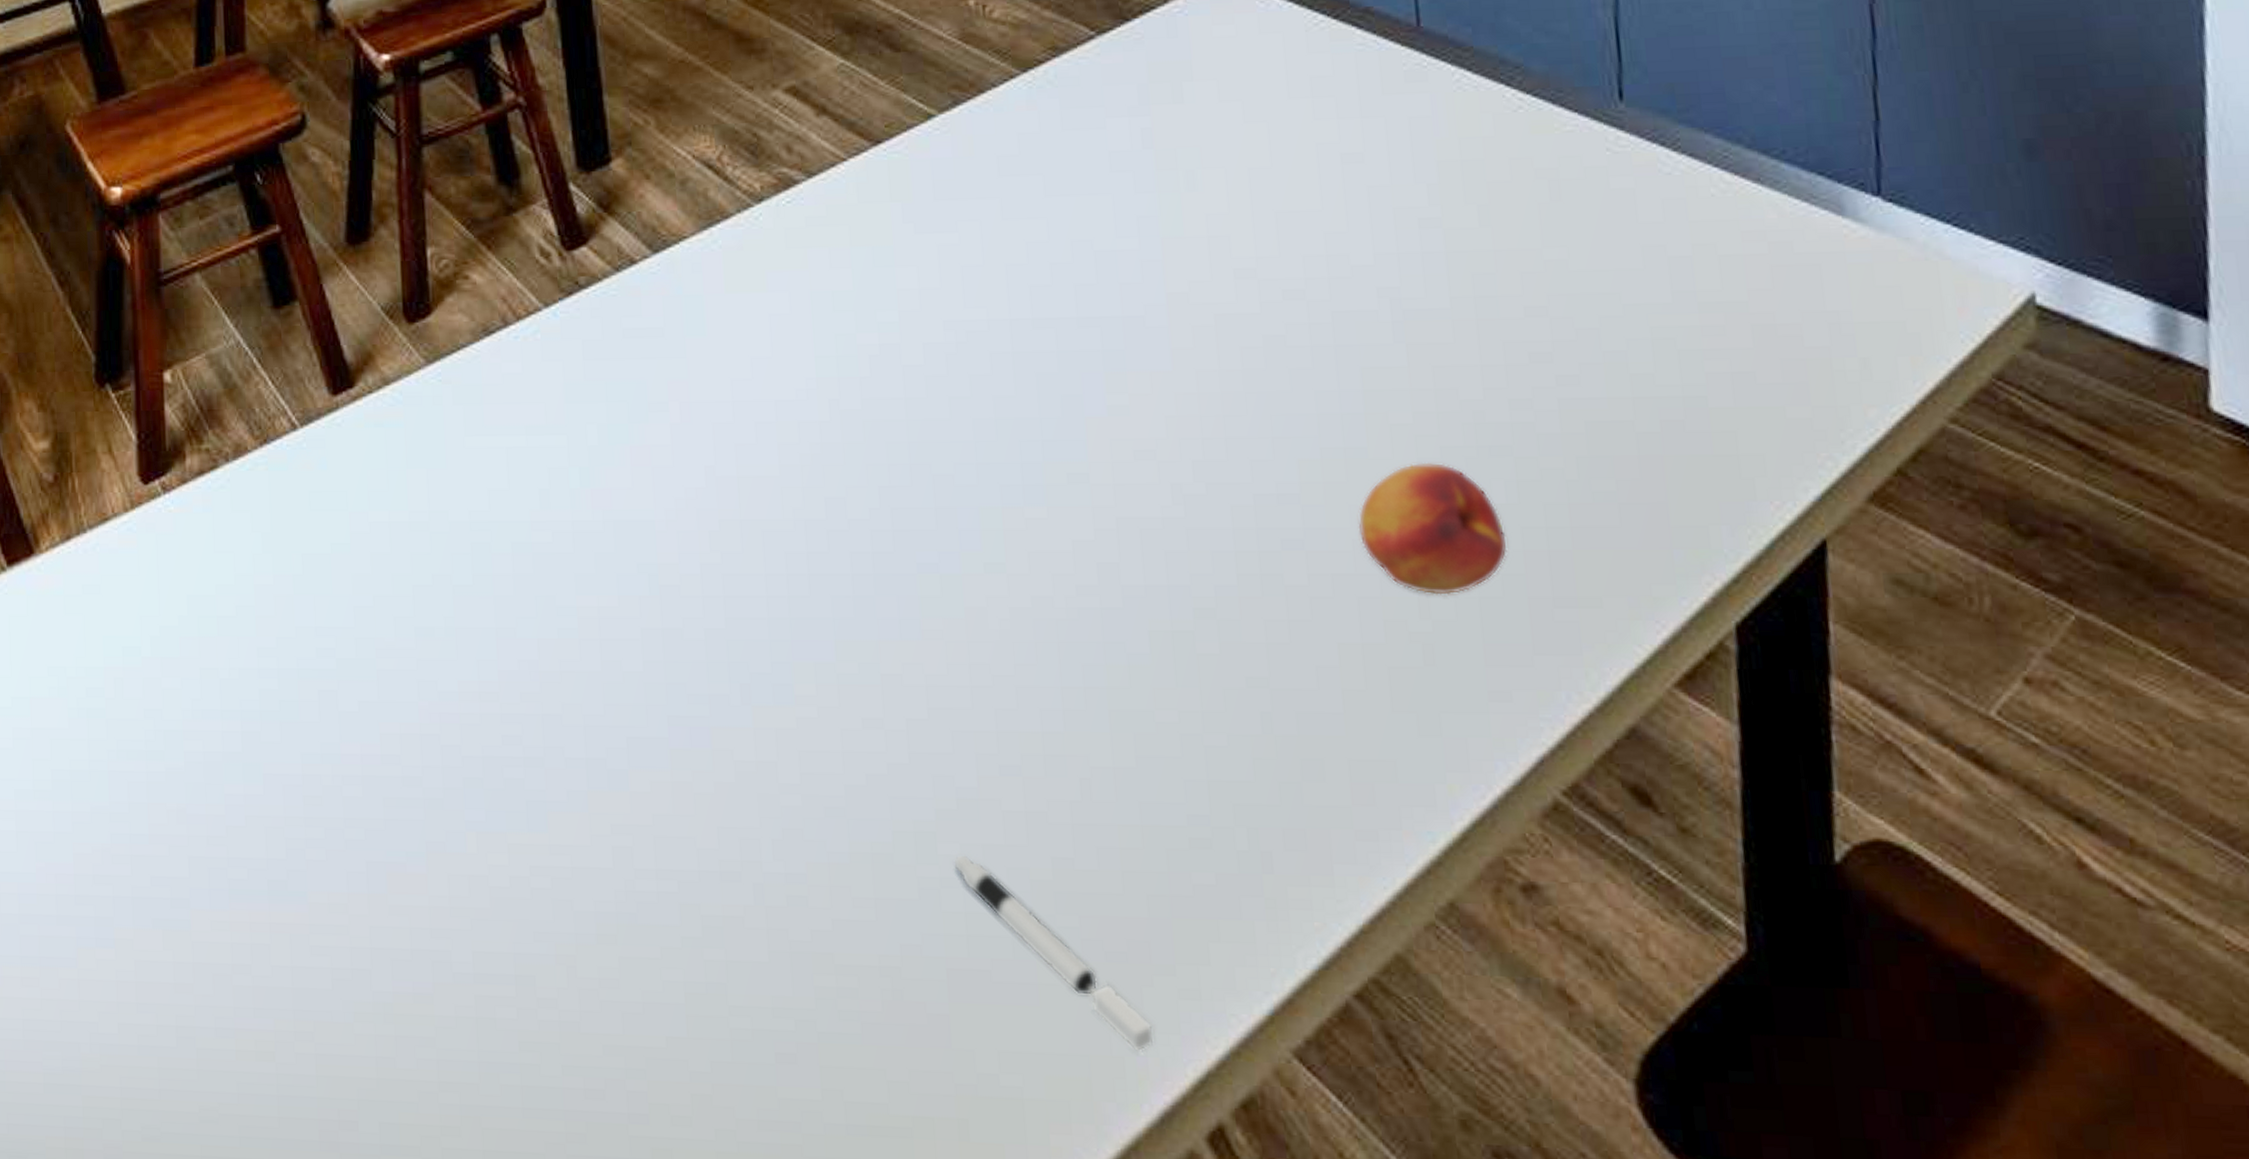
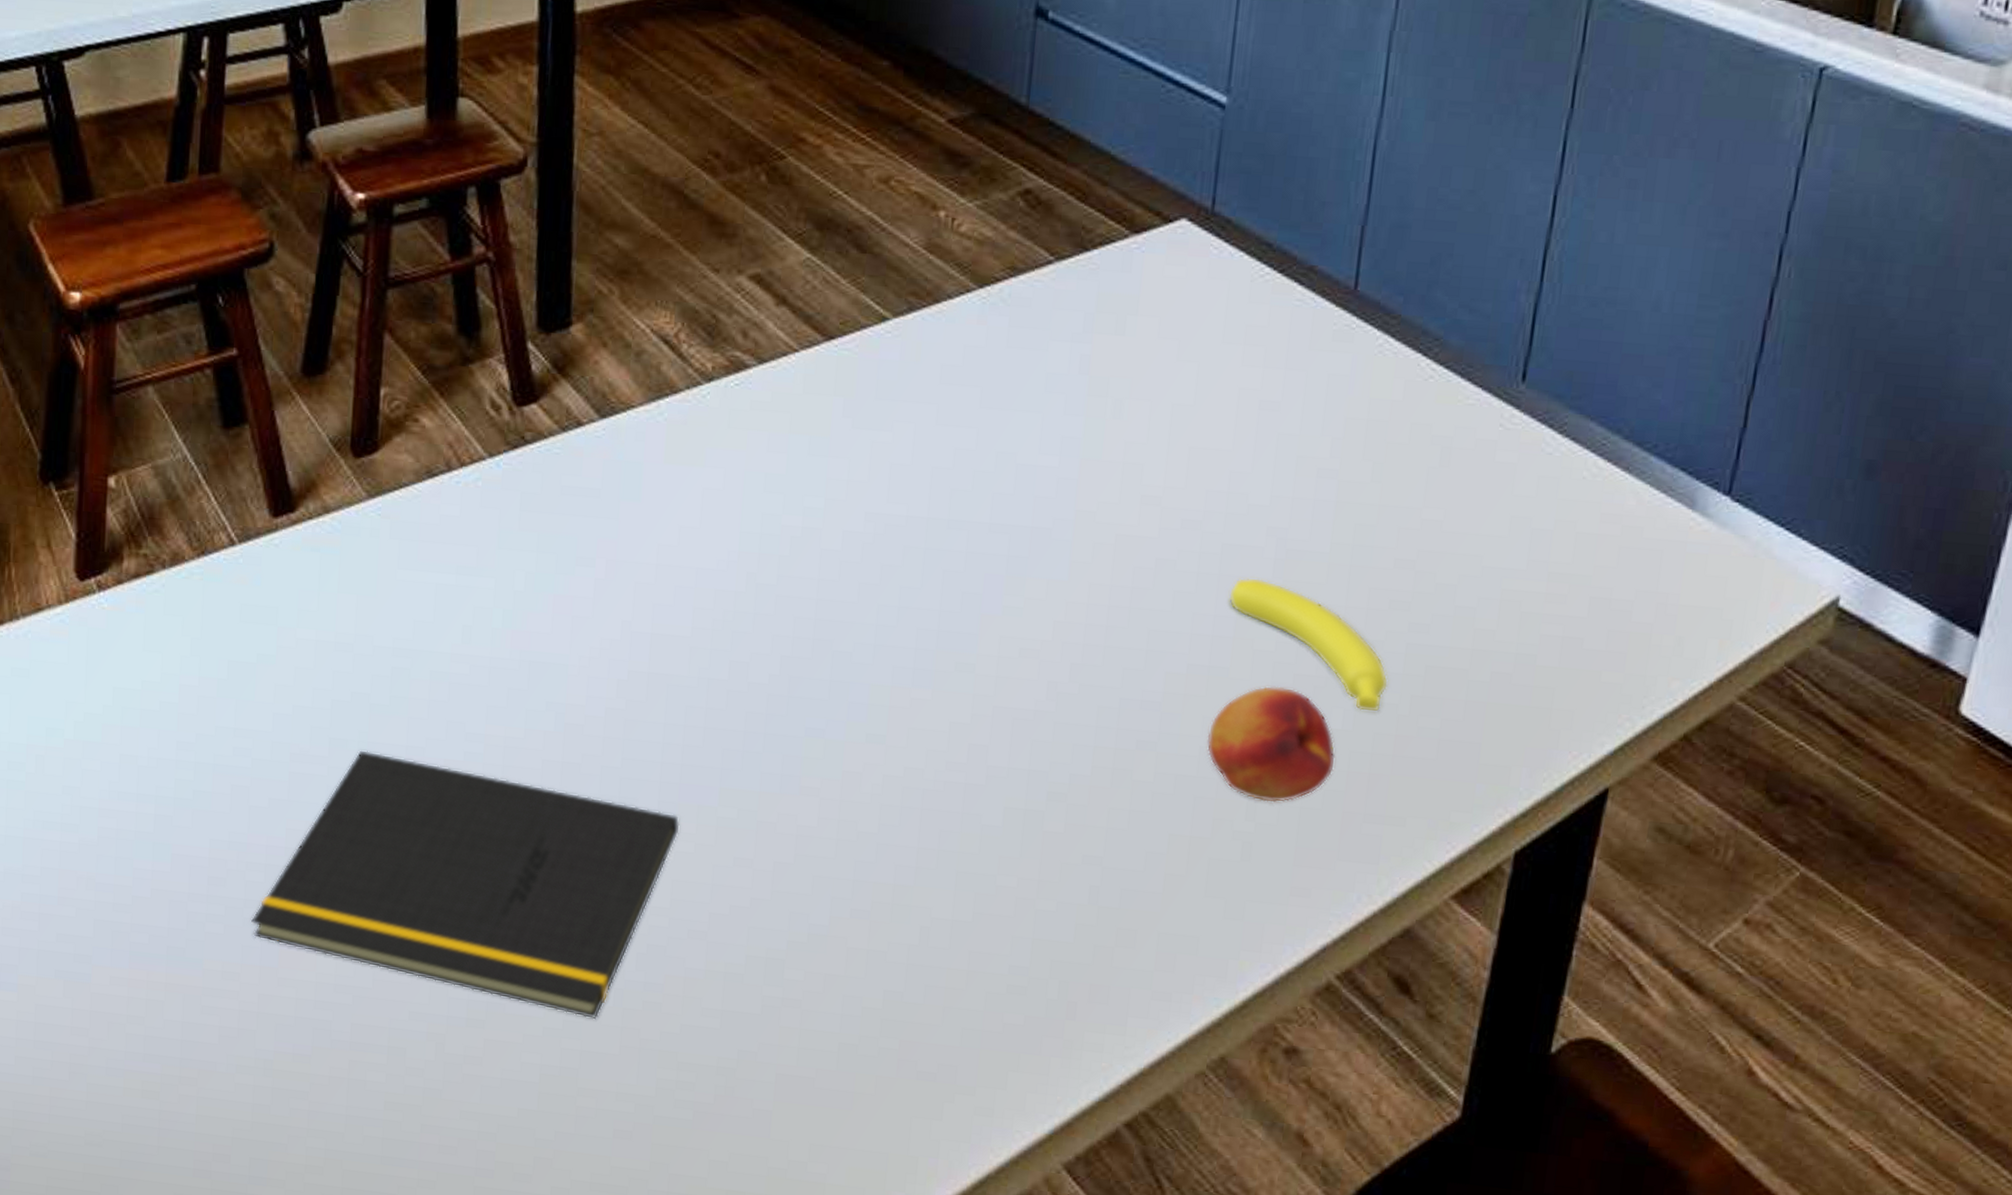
notepad: none [353,638,799,923] -> present [251,750,680,1020]
pen: present [952,853,1155,1053] -> none [795,979,949,1155]
banana: none [1350,344,1548,481] -> present [1229,577,1389,713]

